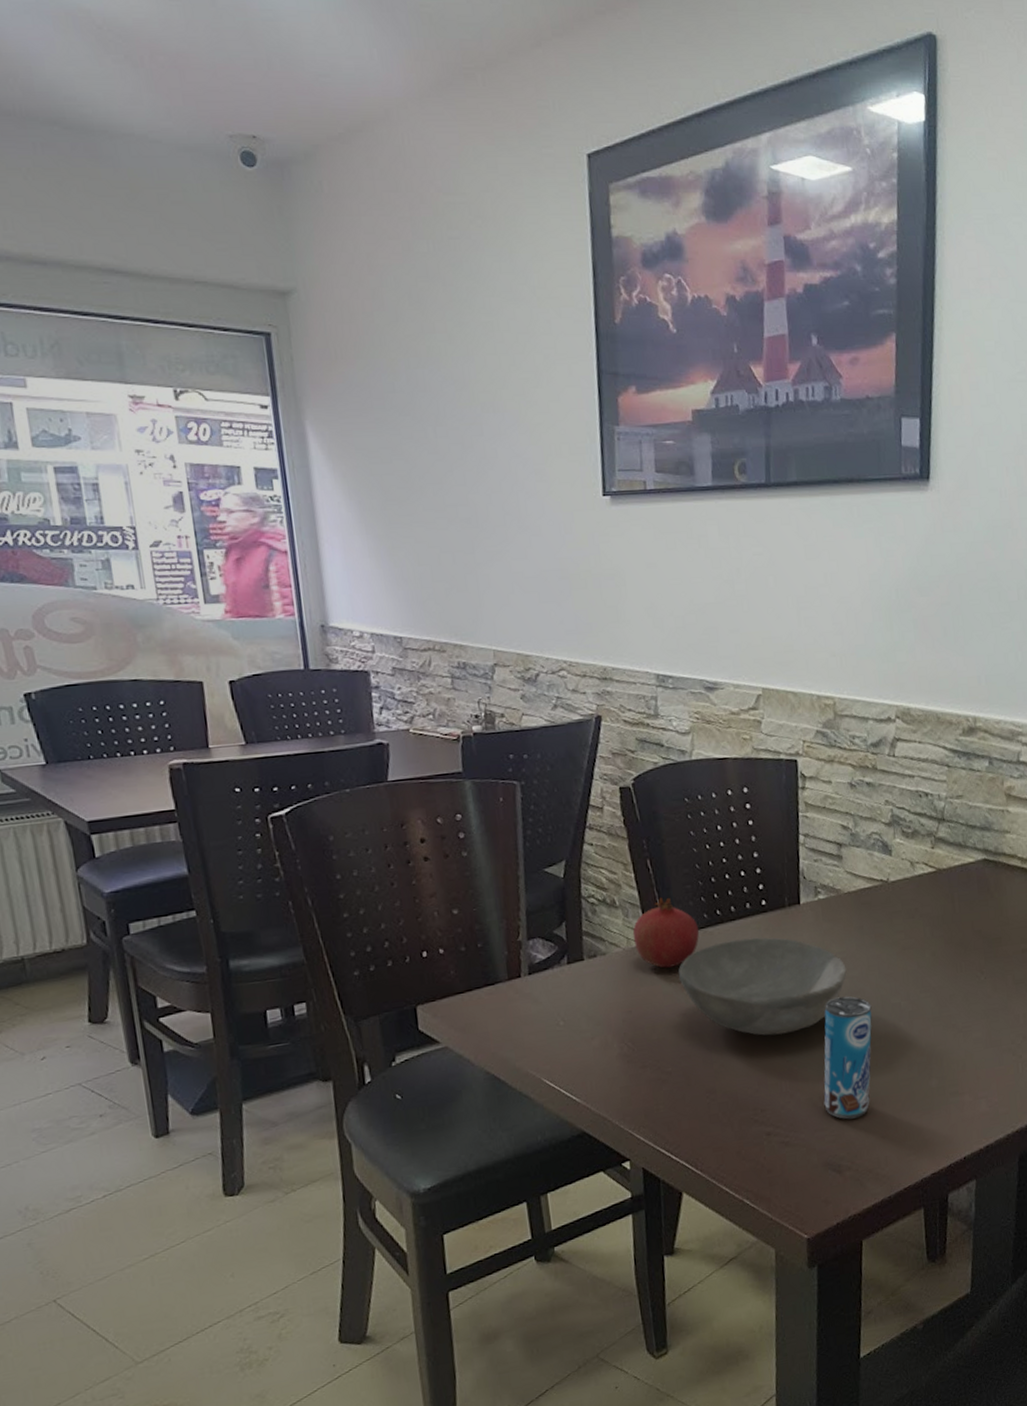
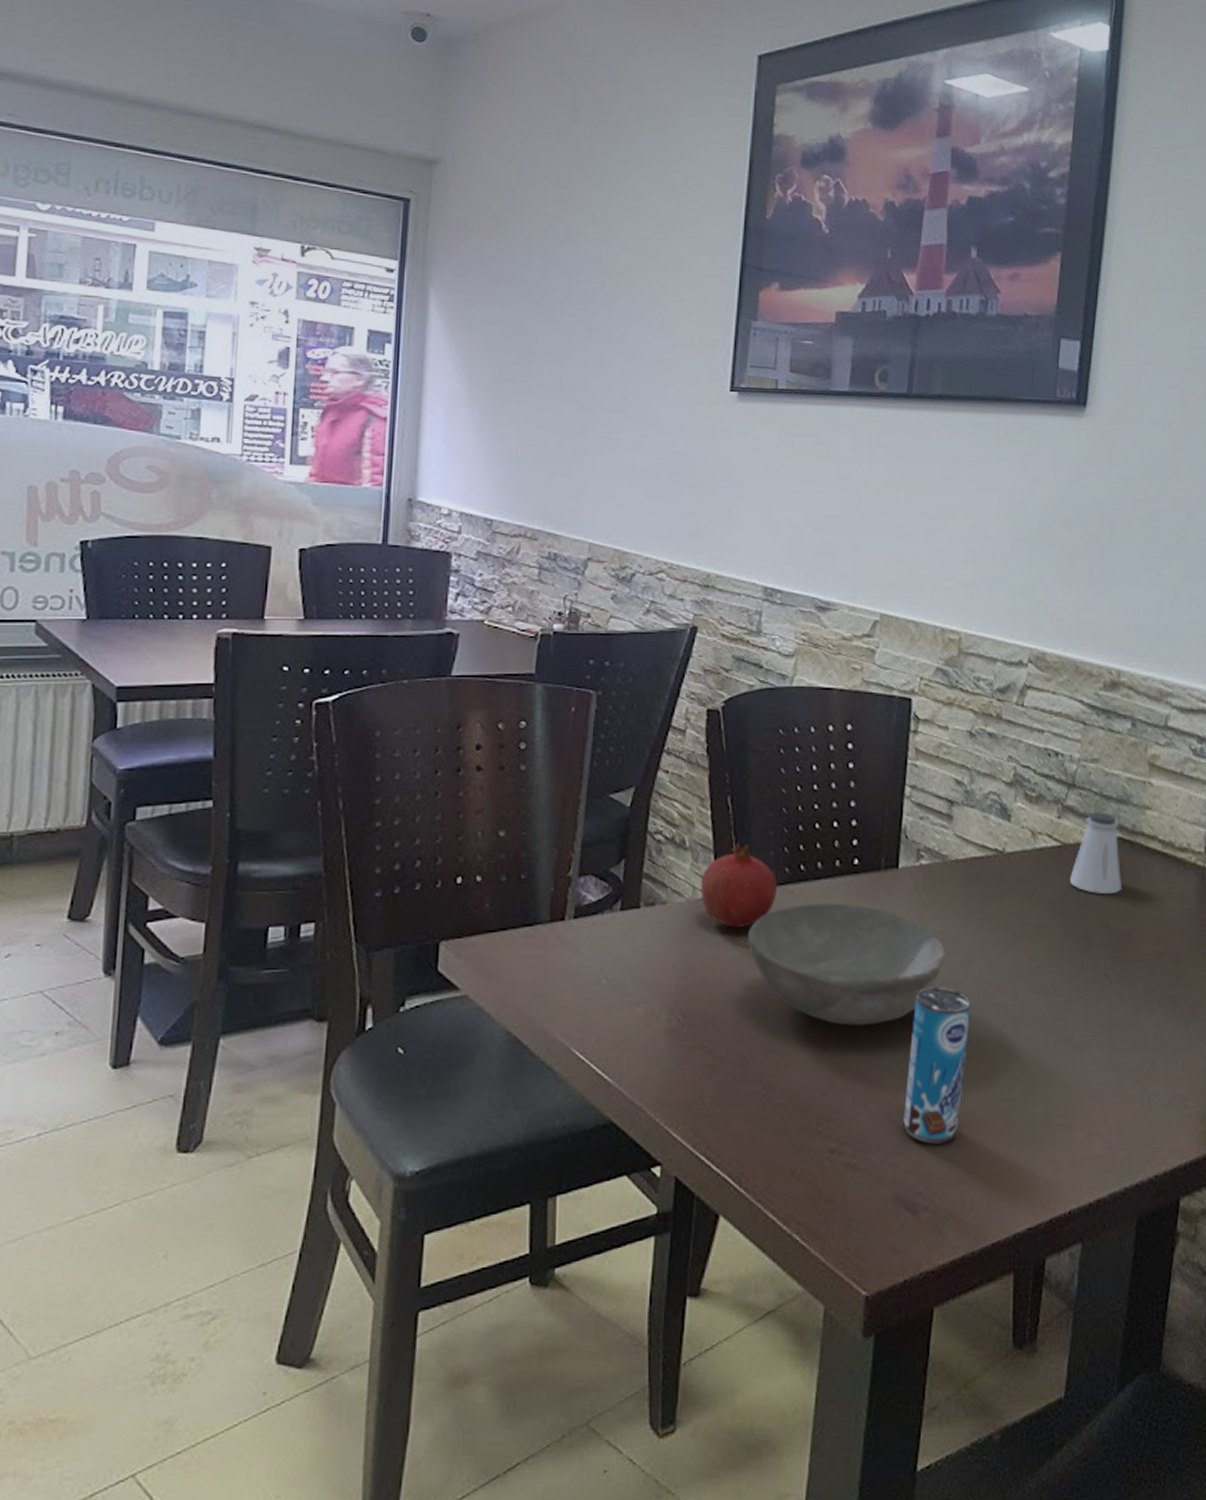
saltshaker: none [945,839,990,908] -> present [1069,811,1122,895]

